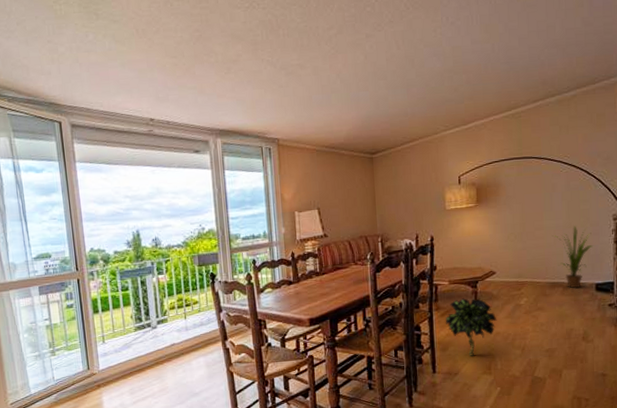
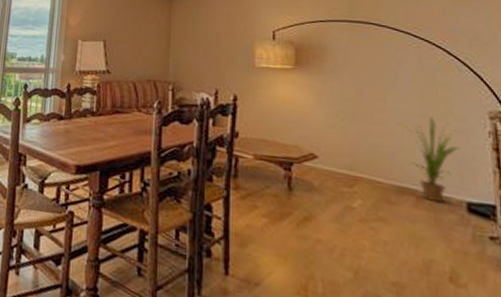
decorative plant: present [445,298,497,356] -> none [245,181,319,265]

